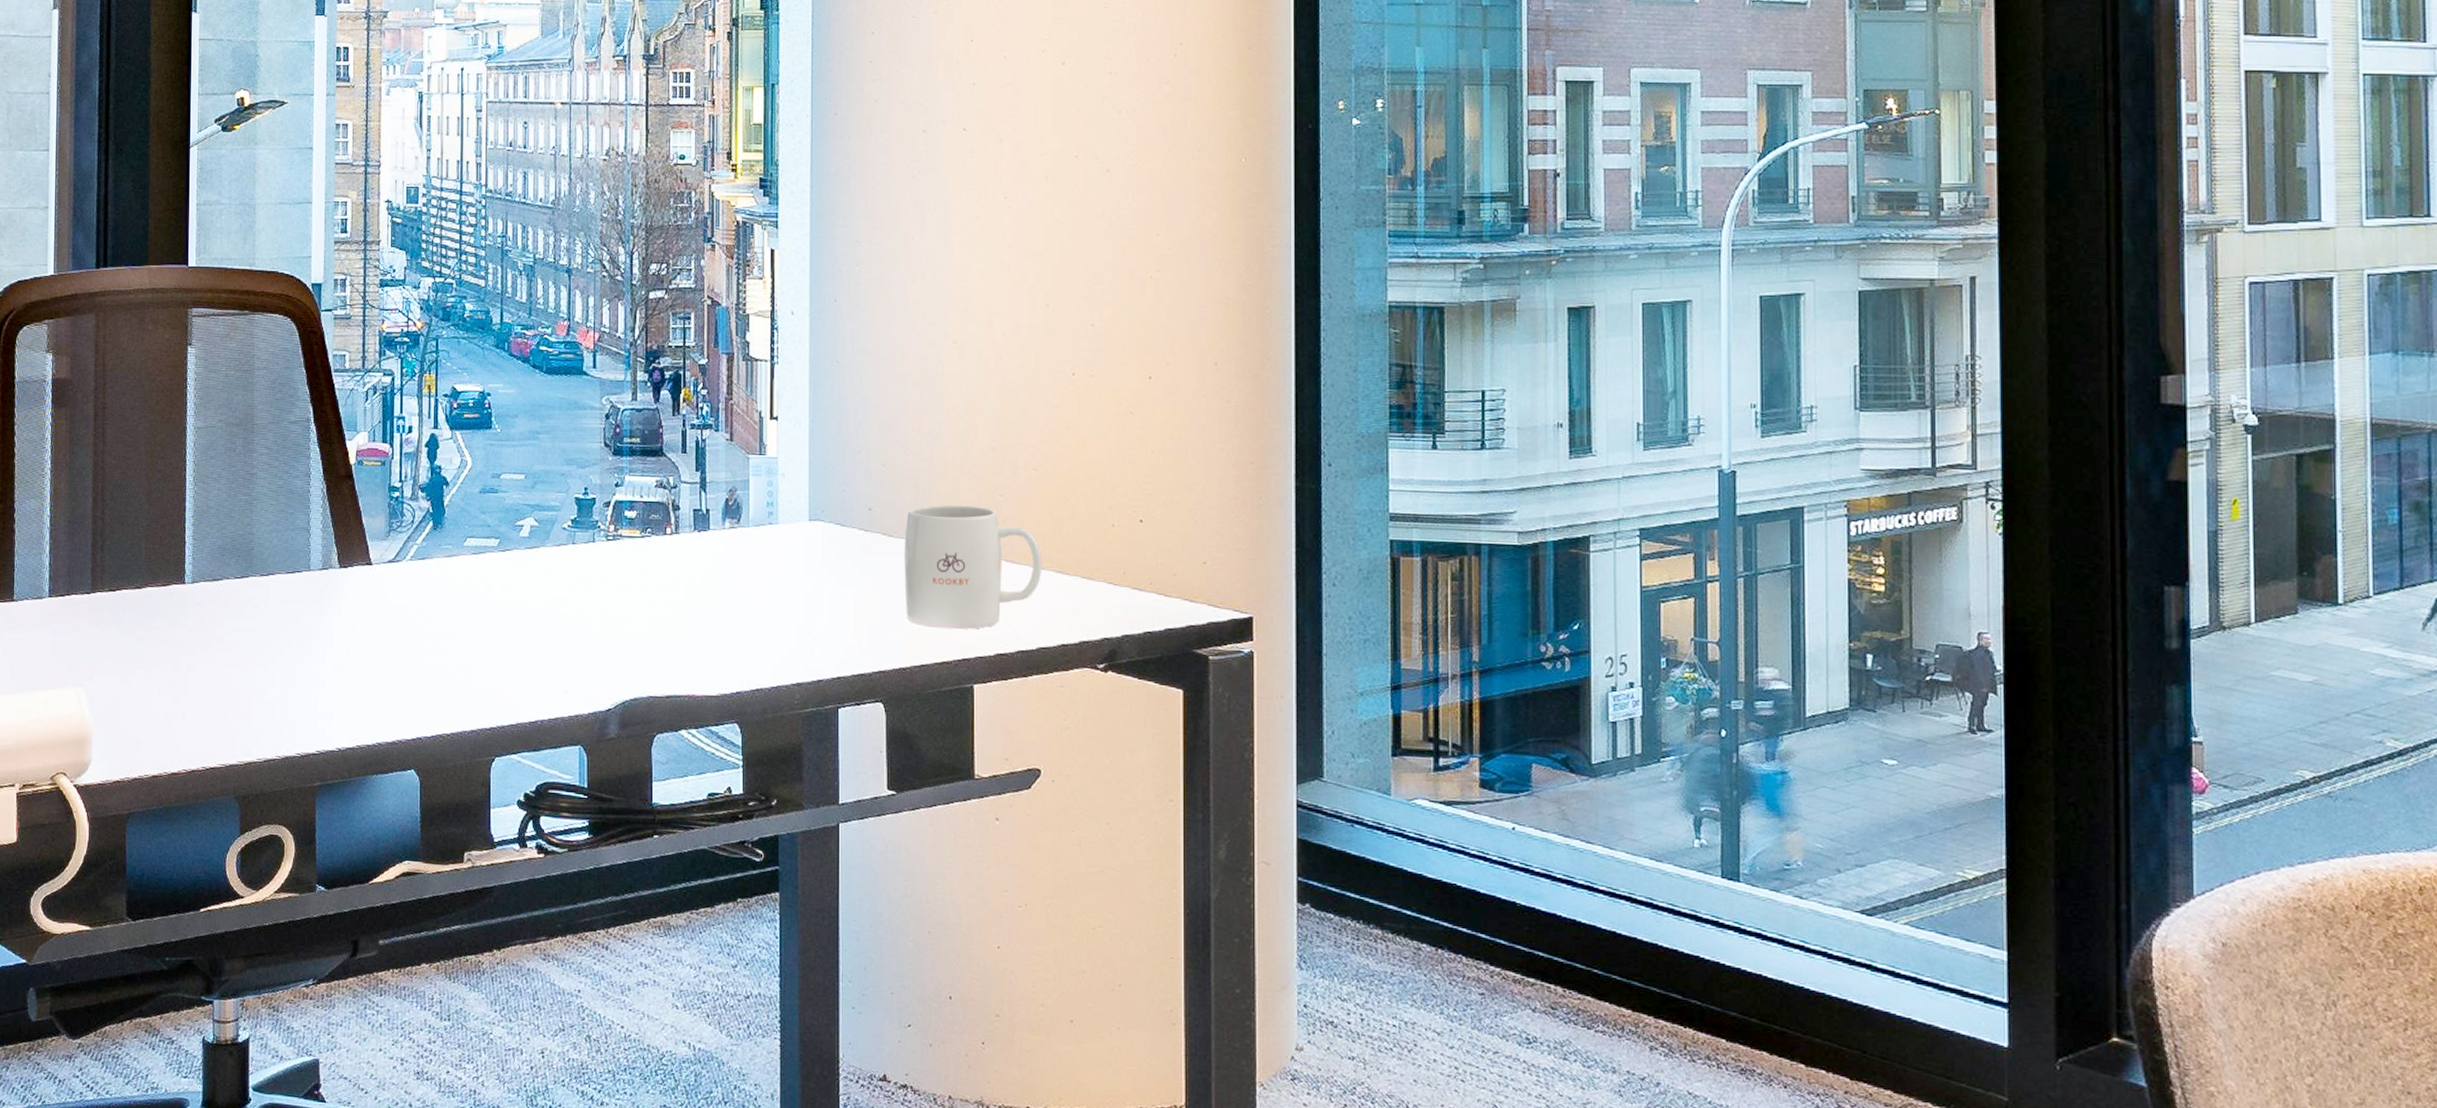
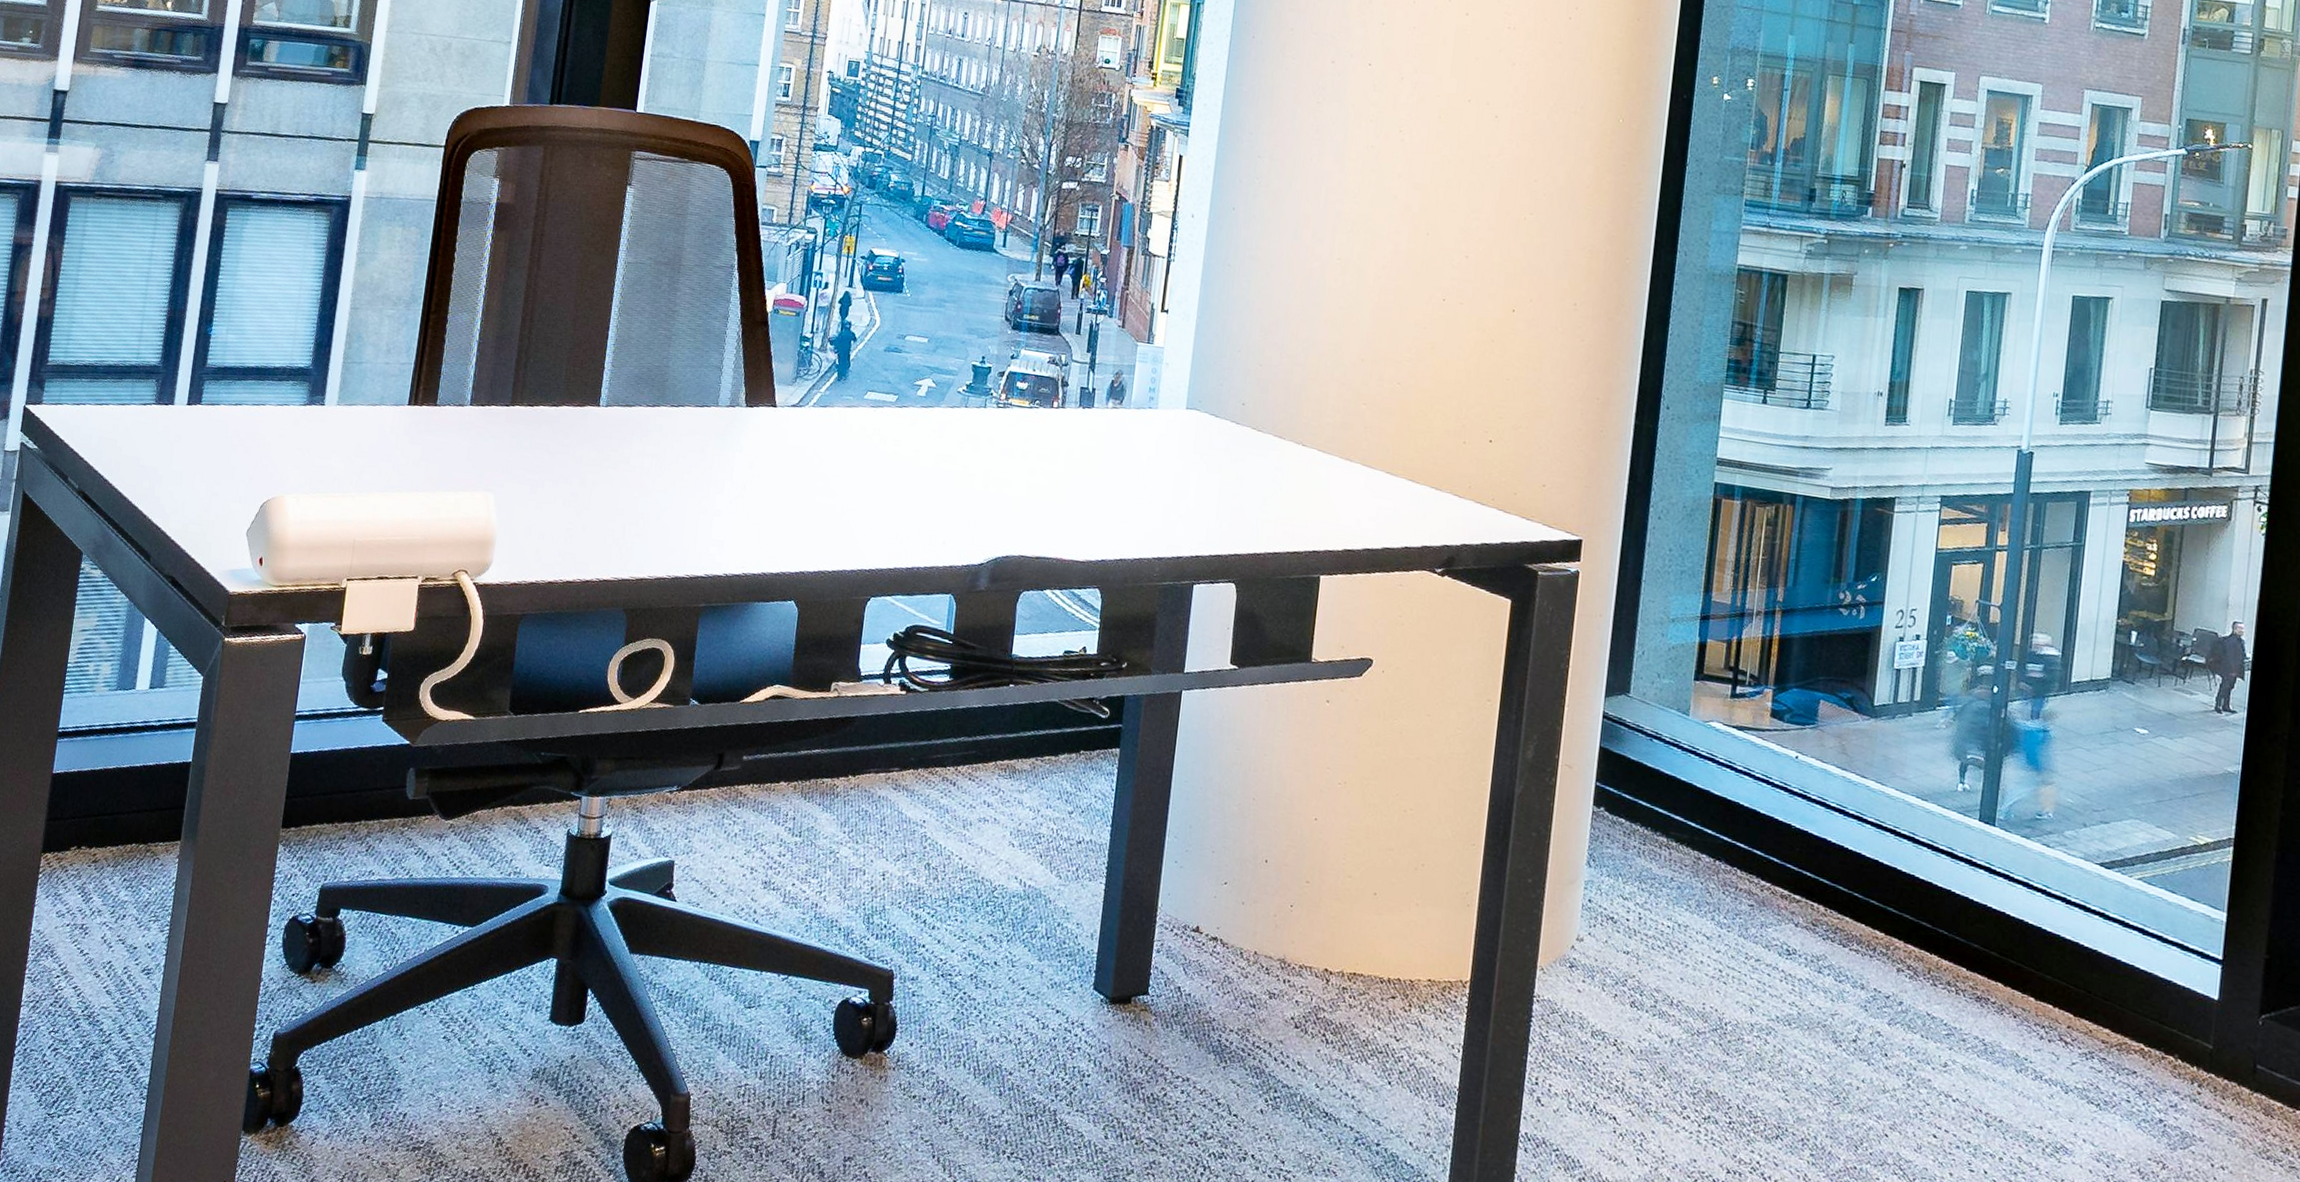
mug: present [904,504,1043,630] -> none [1266,406,1397,525]

